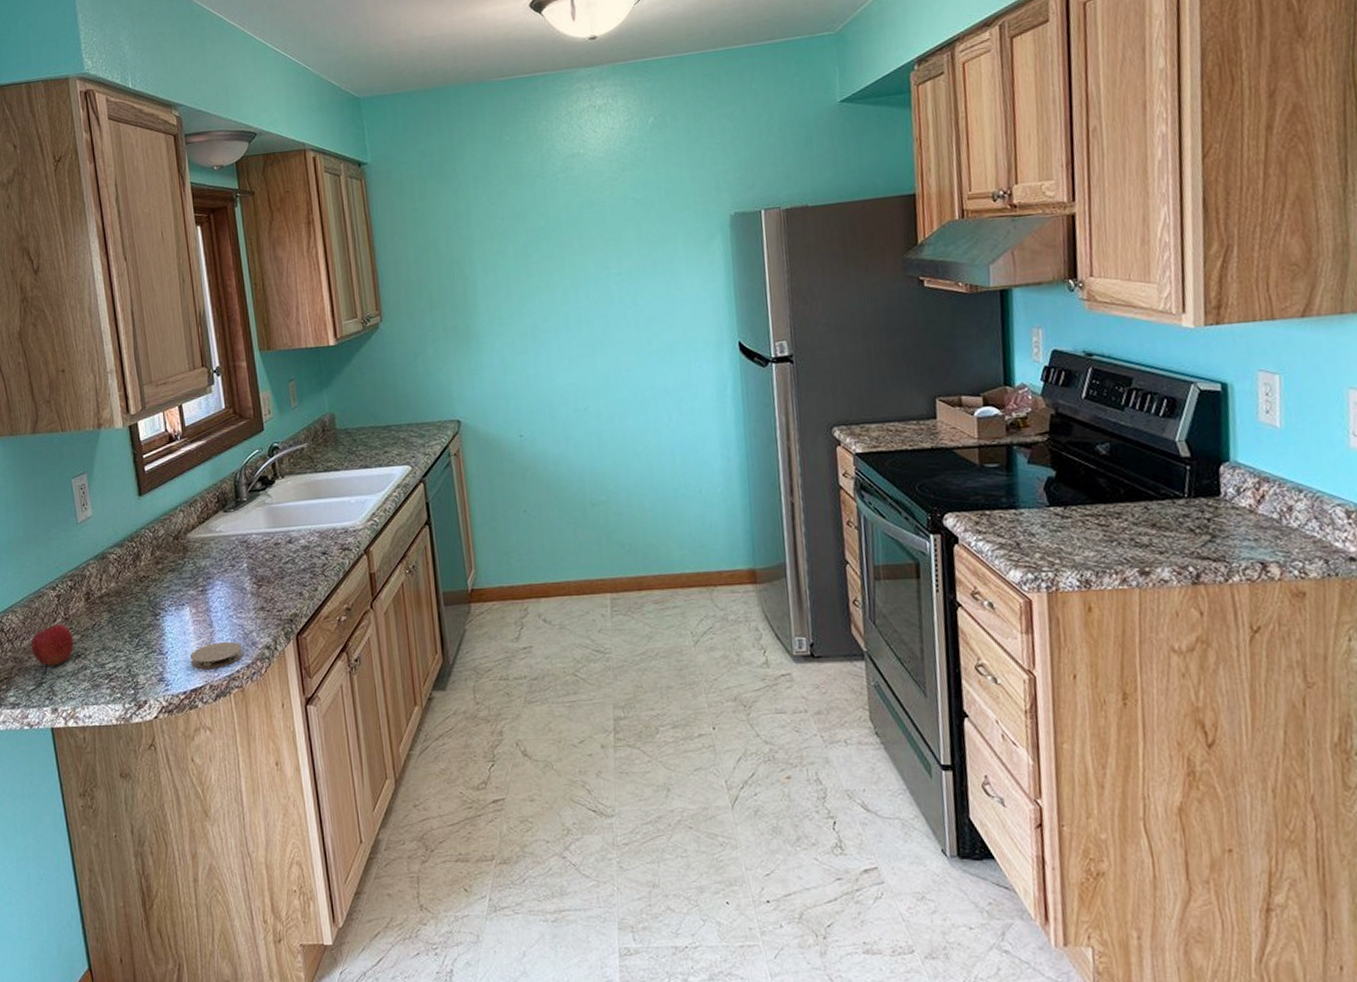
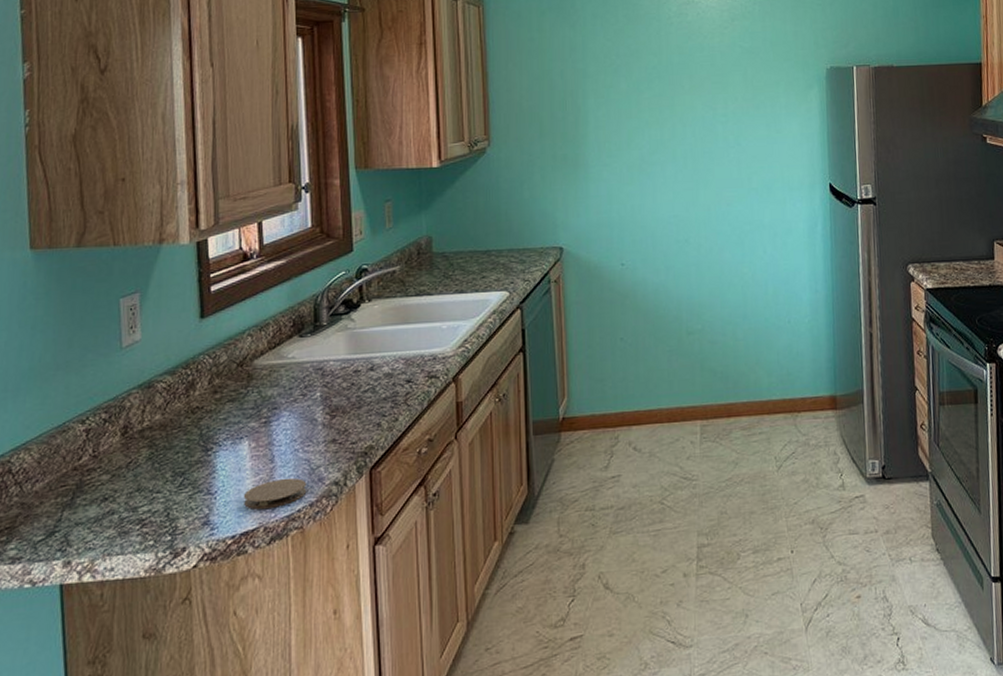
apple: present [31,624,73,666] -> none [46,462,101,512]

